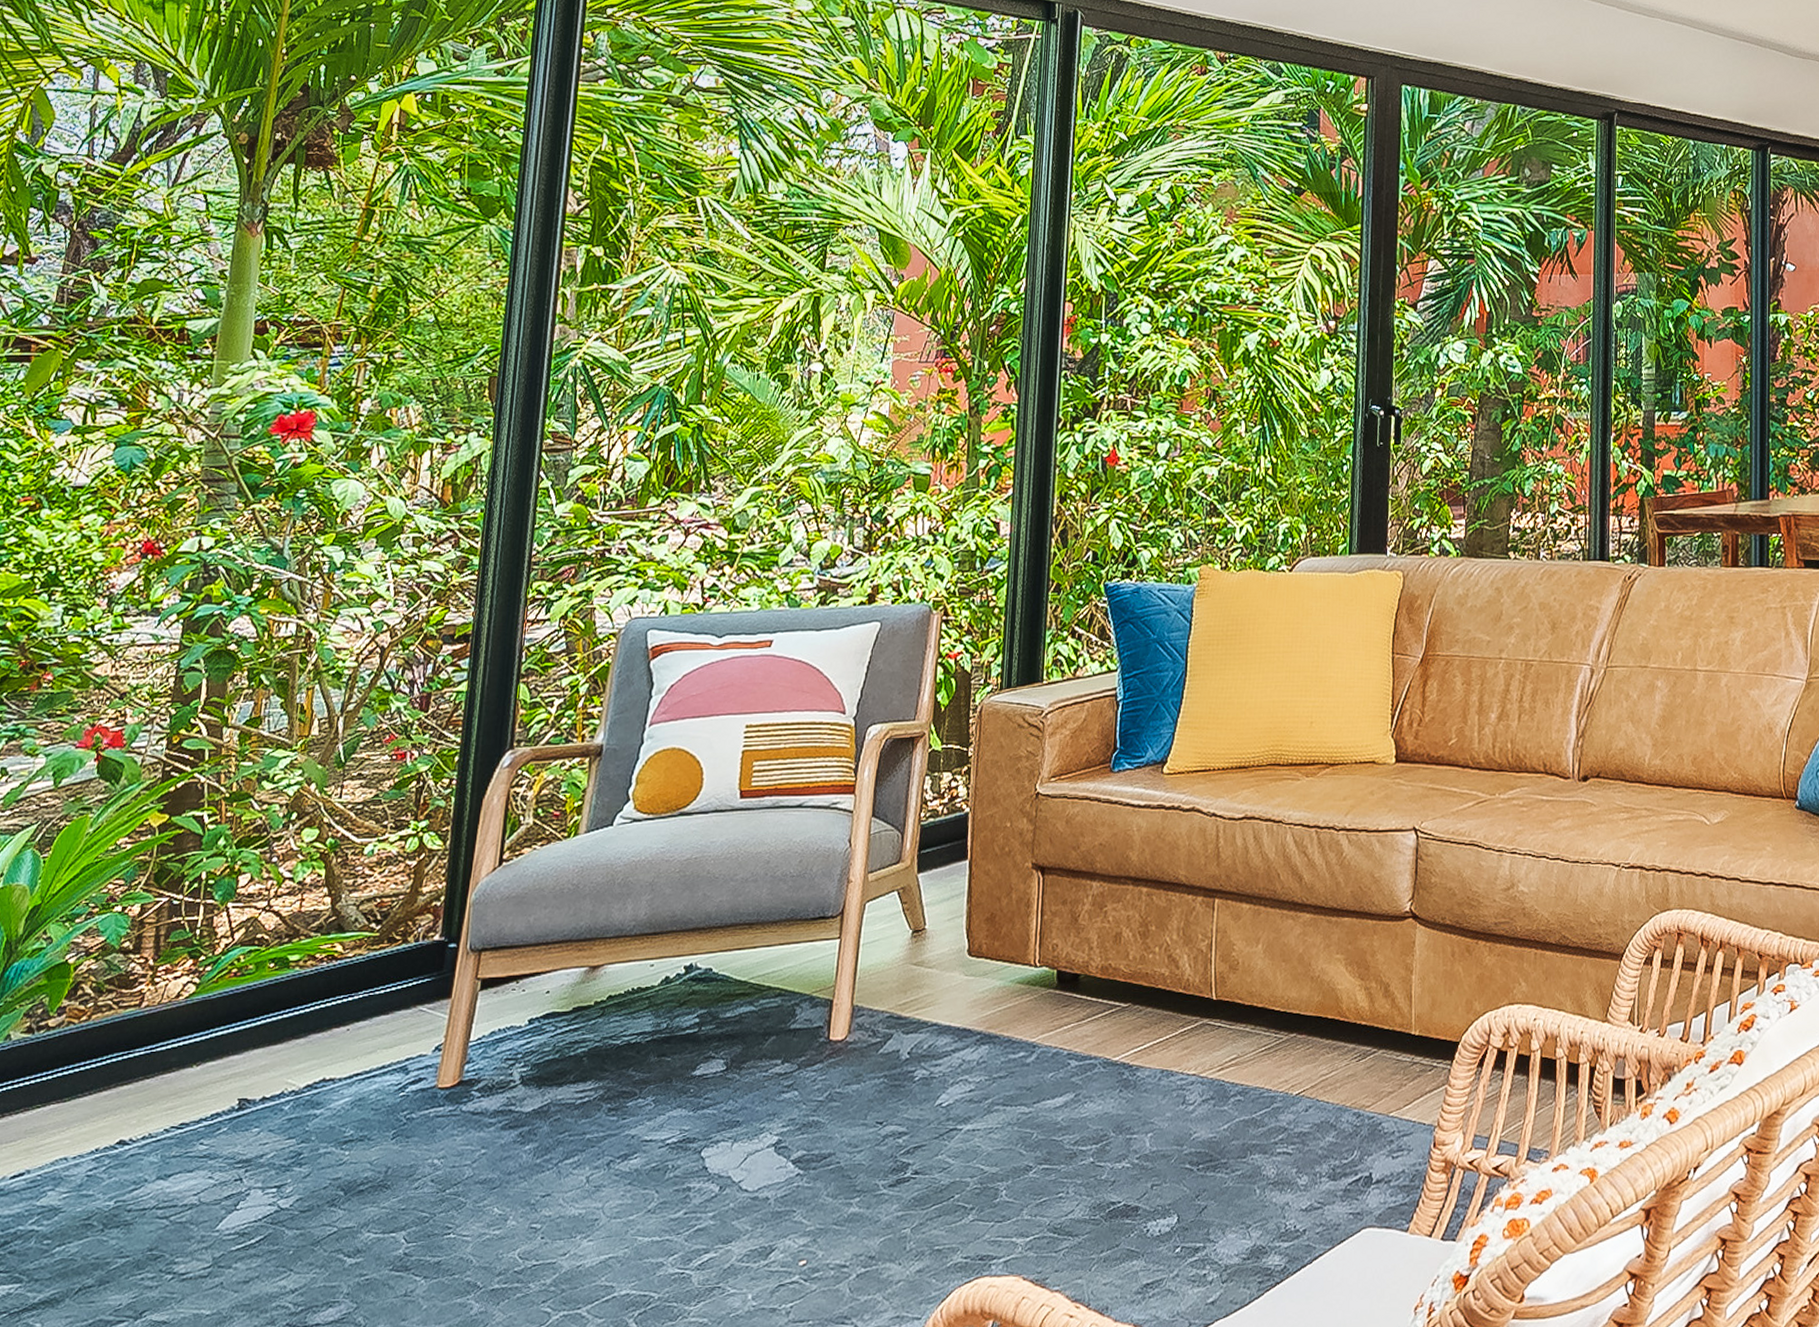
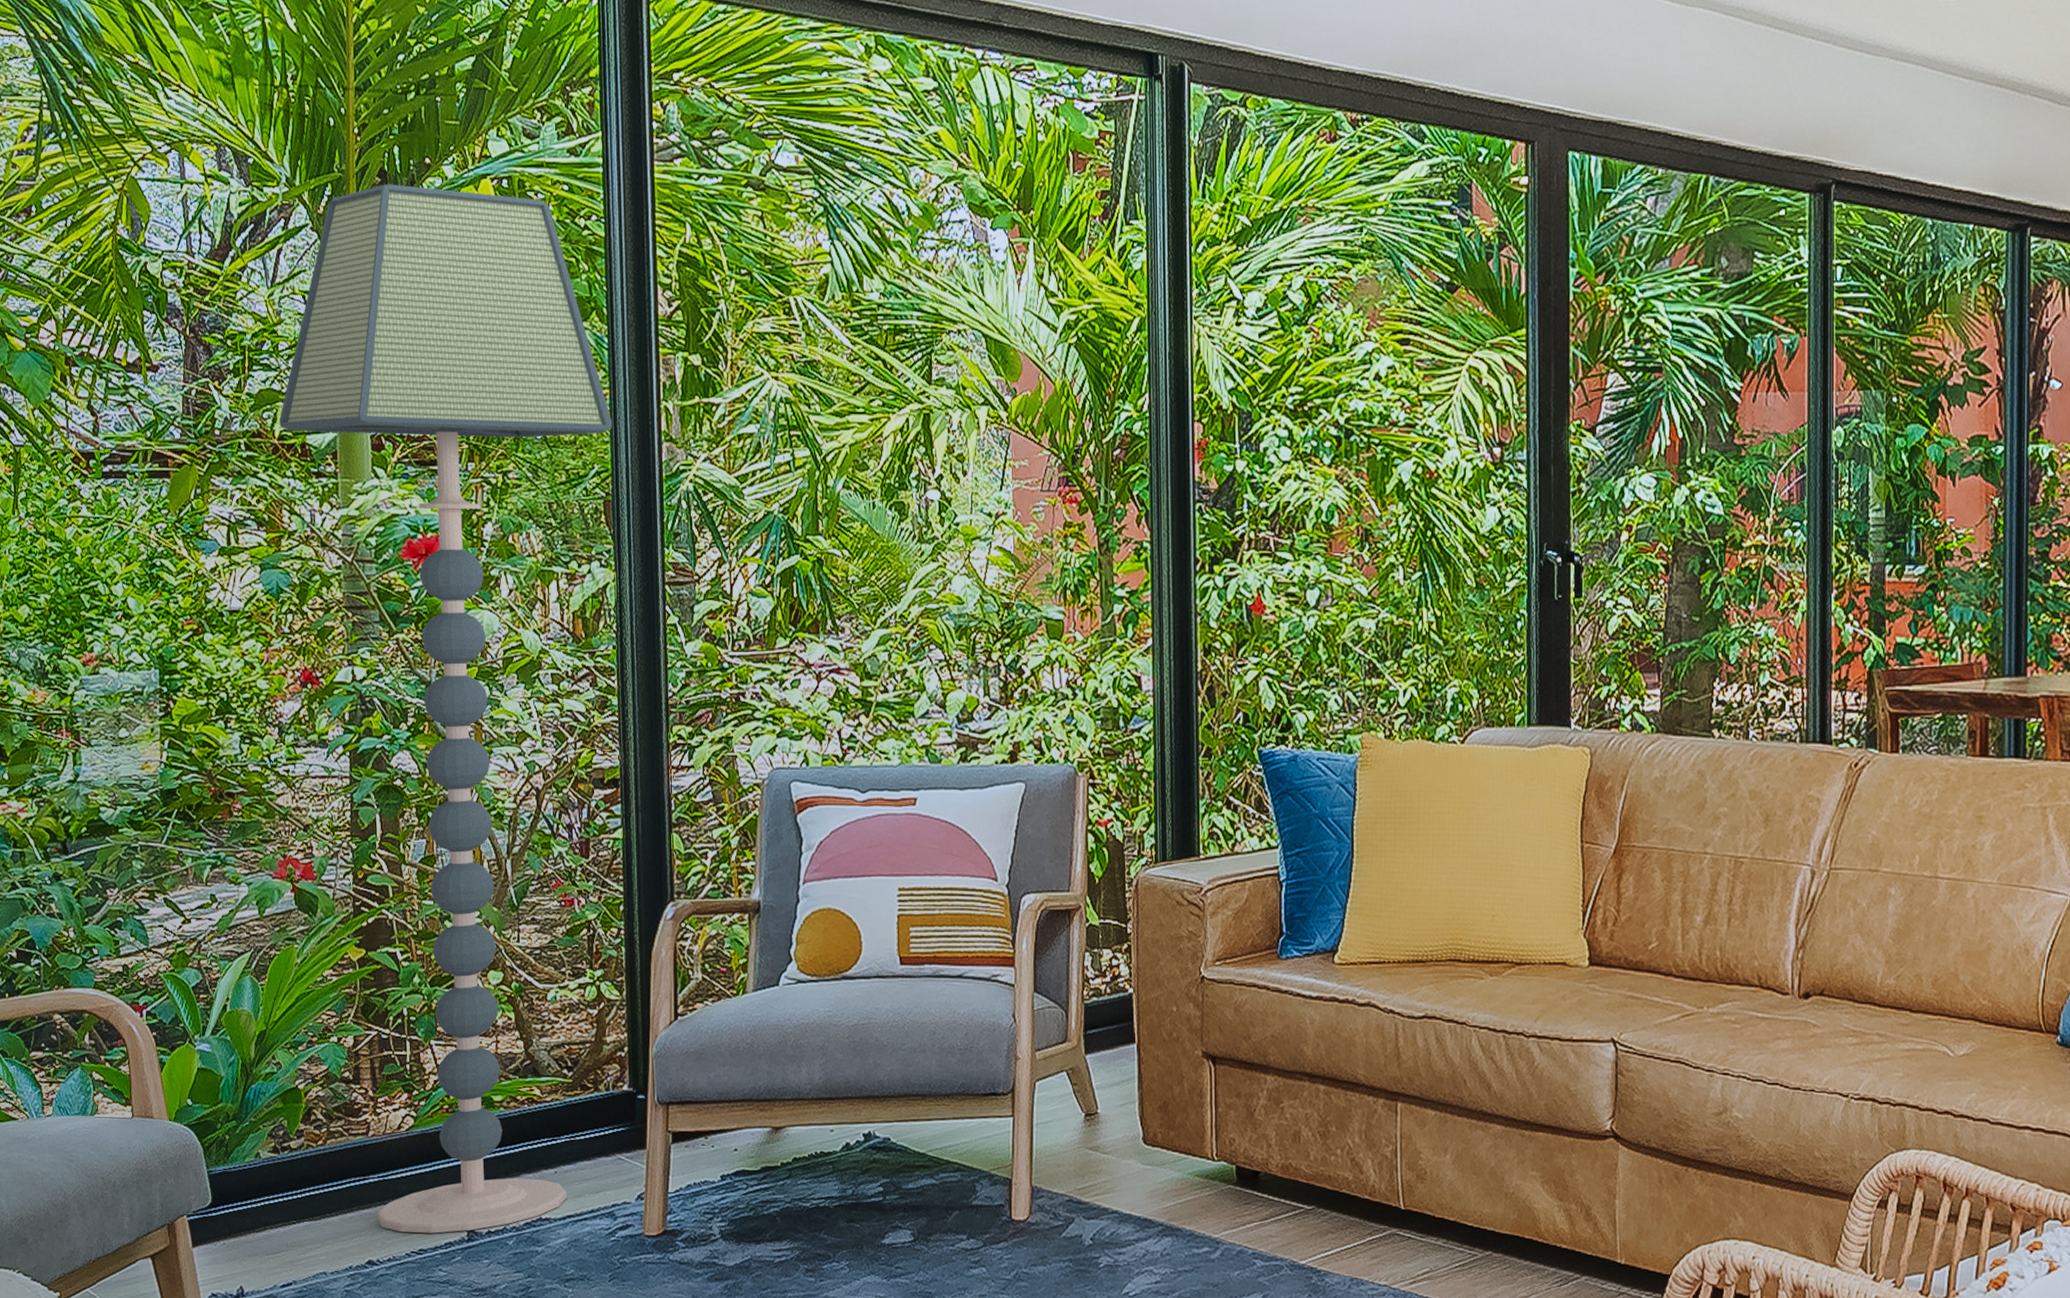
floor lamp: none [136,97,508,1107] -> present [279,184,613,1234]

